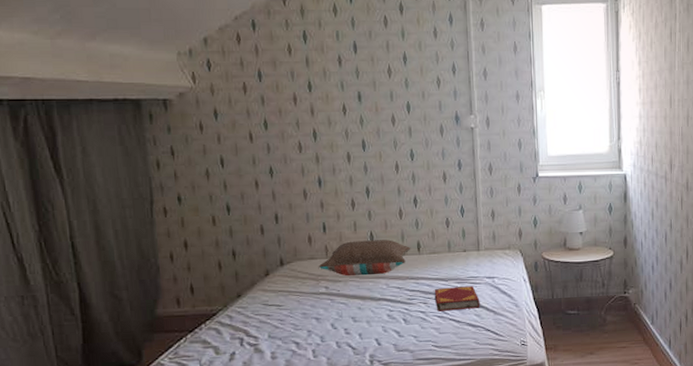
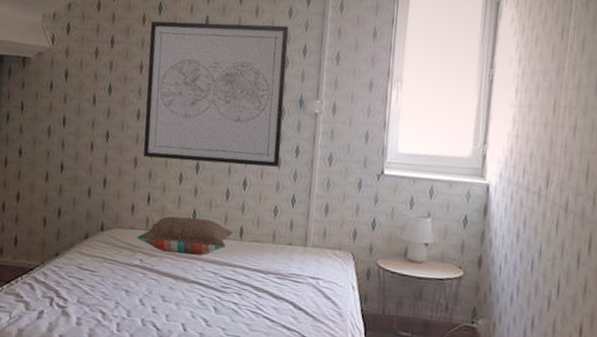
wall art: none [297,46,445,188] -> present [143,21,289,167]
hardback book: present [434,286,480,312] -> none [250,280,300,310]

